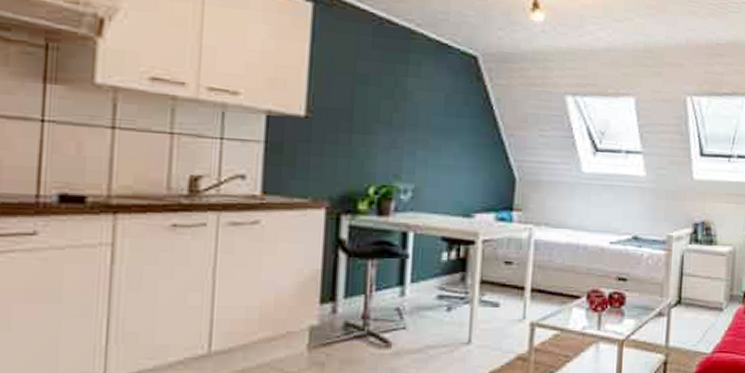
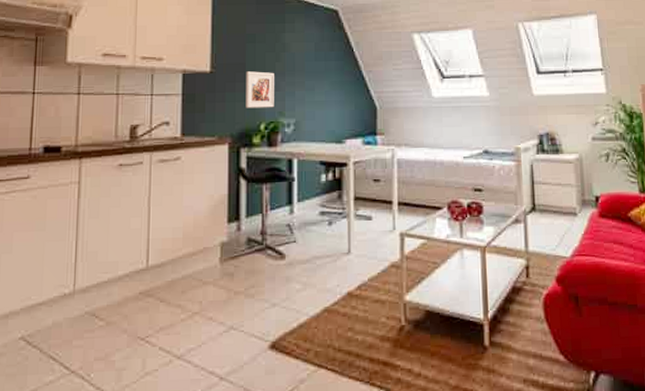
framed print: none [350,120,391,169] -> present [245,71,274,108]

